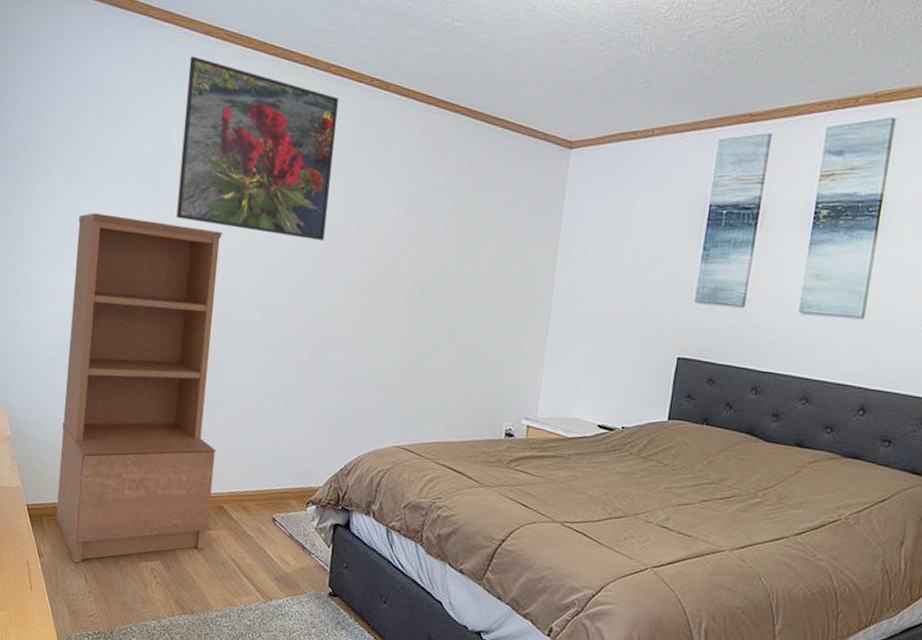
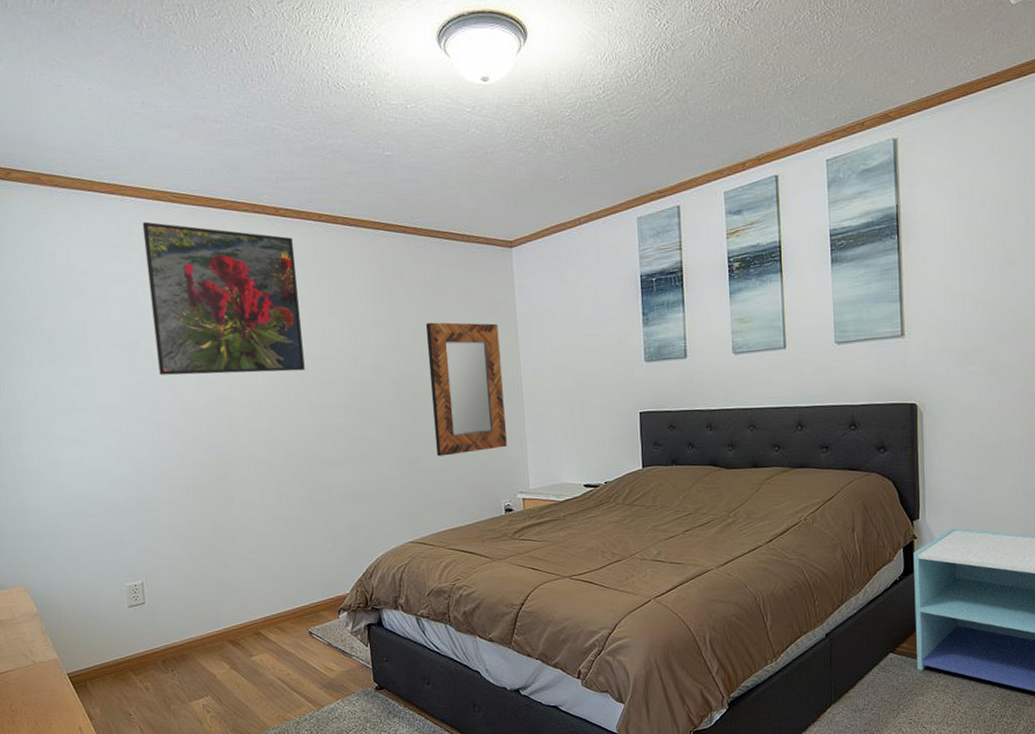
bookshelf: present [56,213,222,563] -> none [63,380,250,717]
home mirror: none [443,214,539,366] -> present [425,322,507,456]

